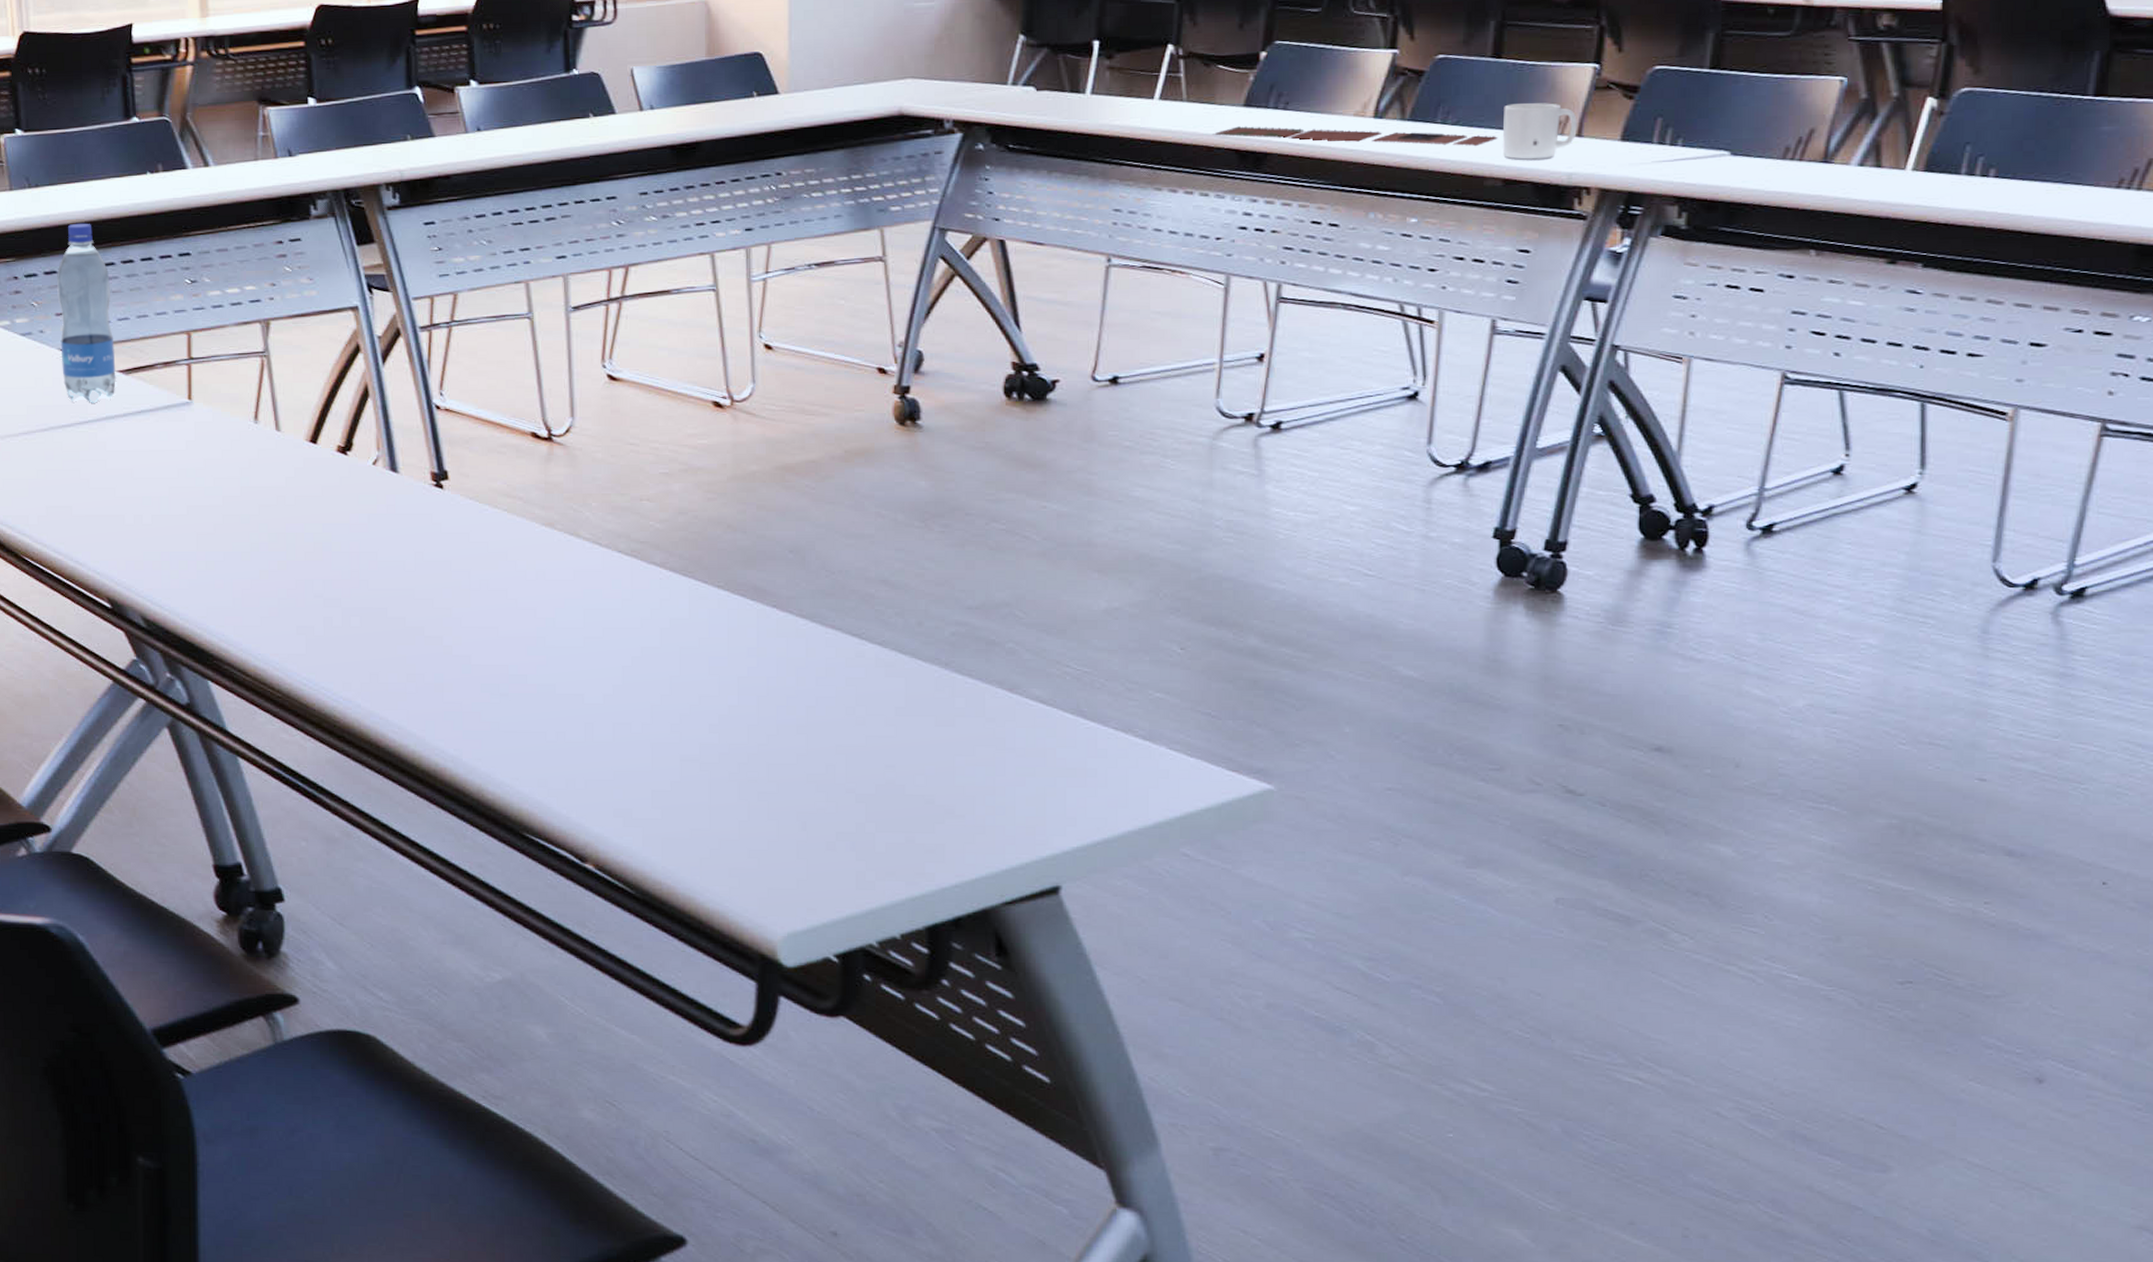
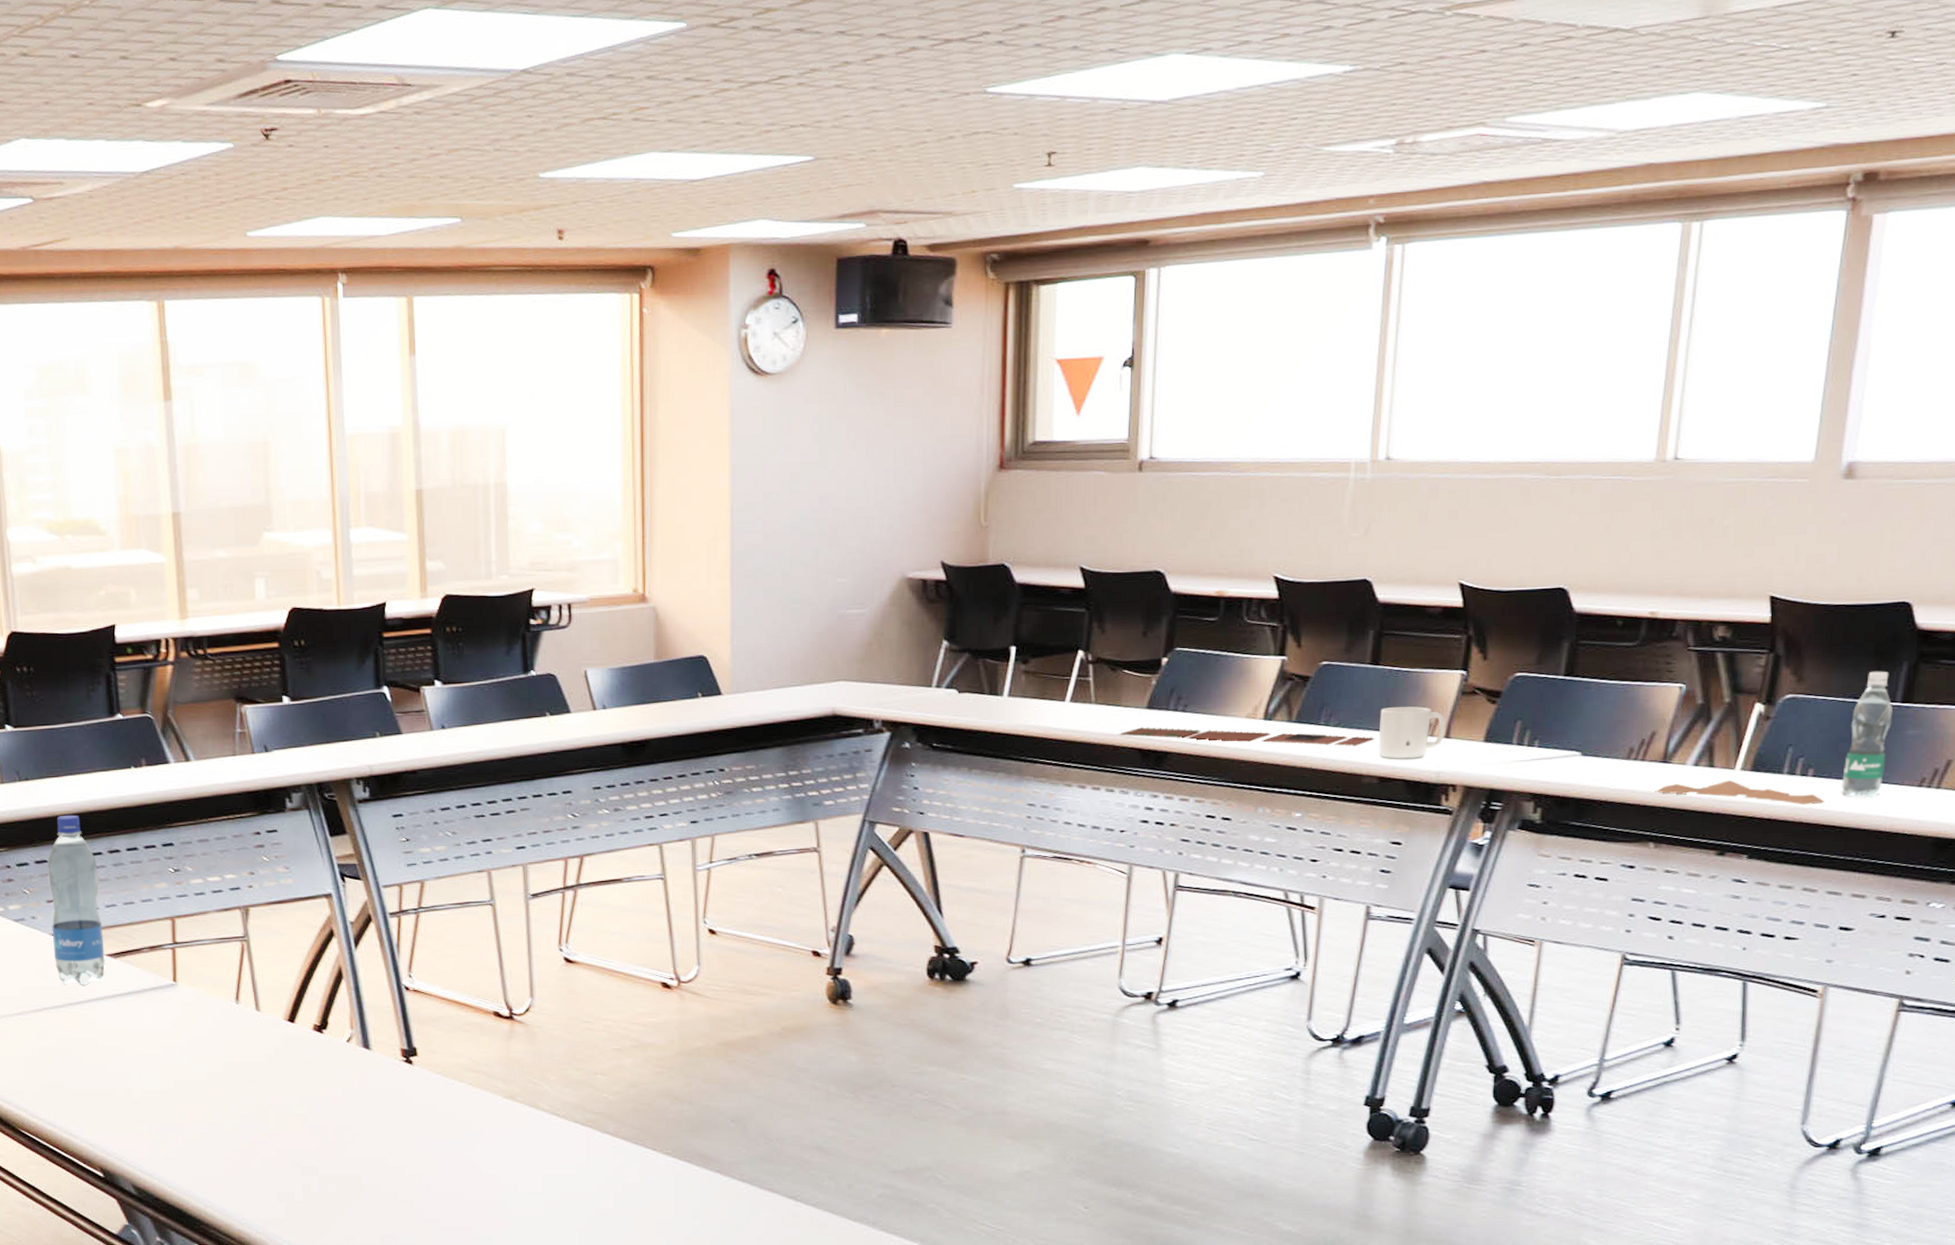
papers: none [1815,182,2008,209] -> present [1655,780,1824,805]
bottle: none [2028,61,2085,202] -> present [1841,671,1894,799]

